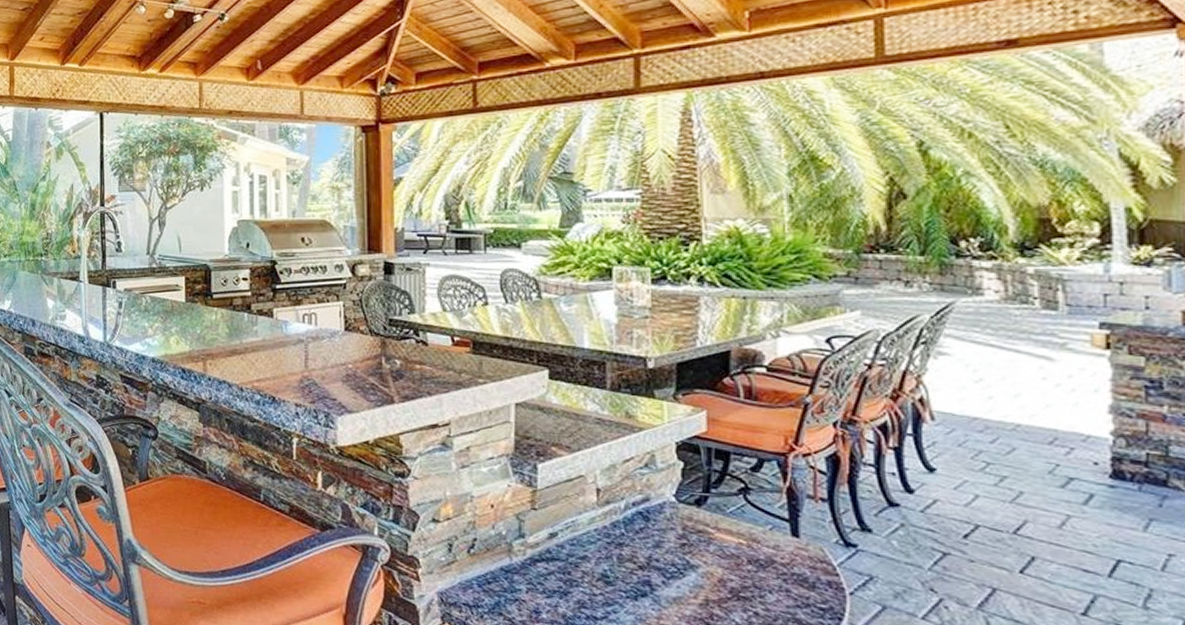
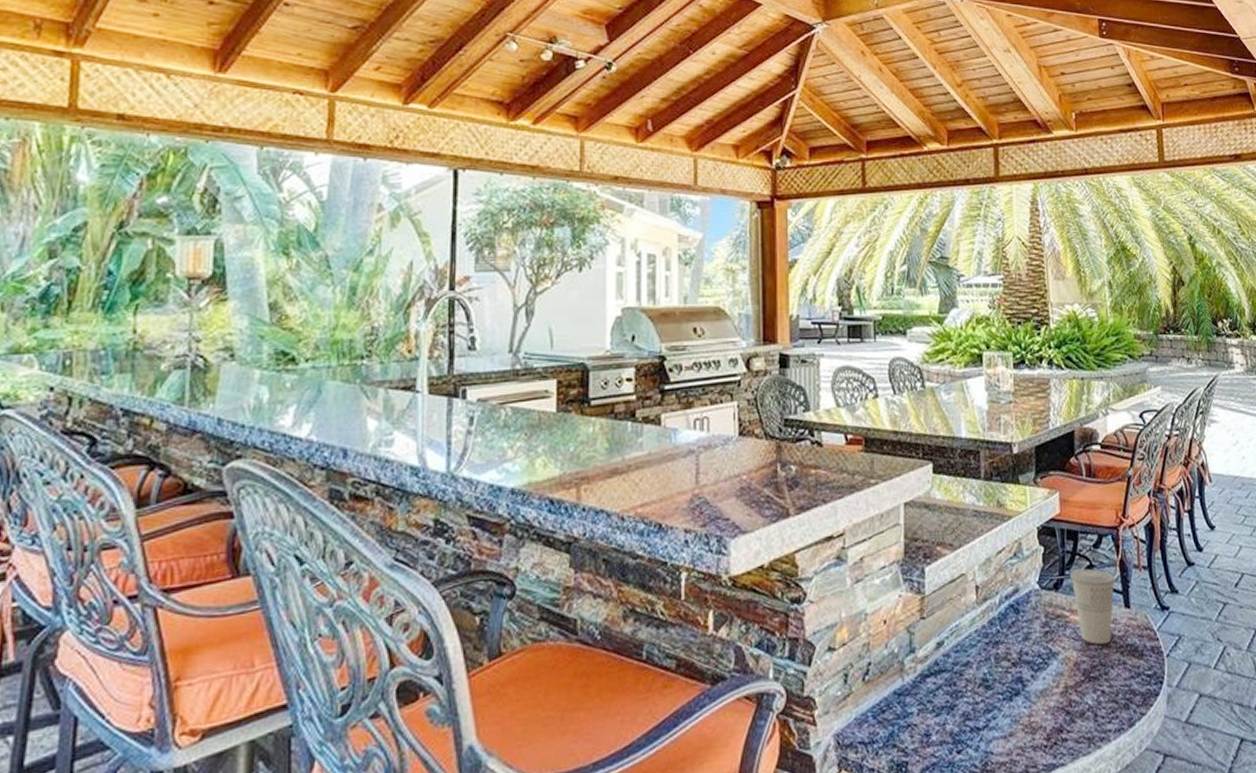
cup: none [716,489,780,569] -> present [1069,568,1116,645]

